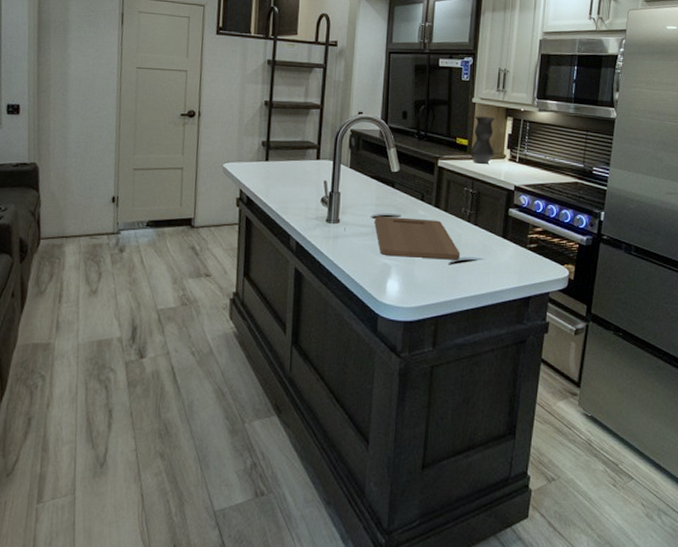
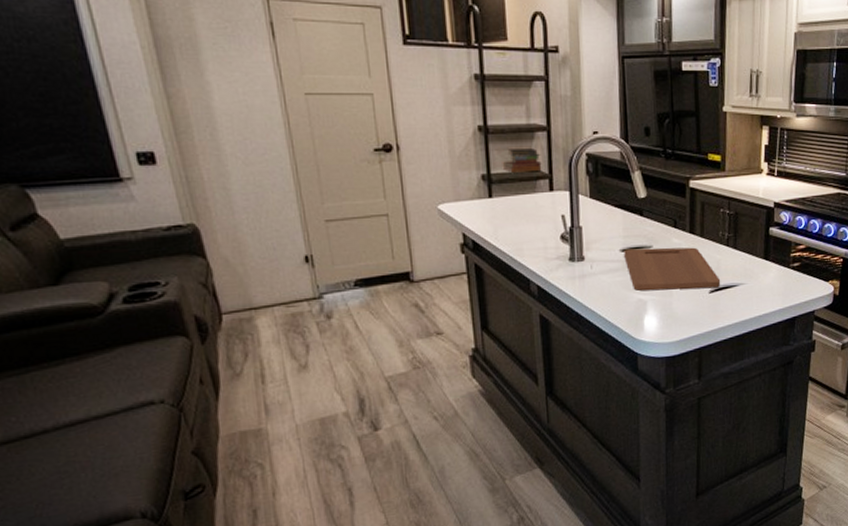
books: none [280,122,313,142] -> present [502,148,542,173]
vase: present [469,116,495,164] -> none [723,127,751,181]

